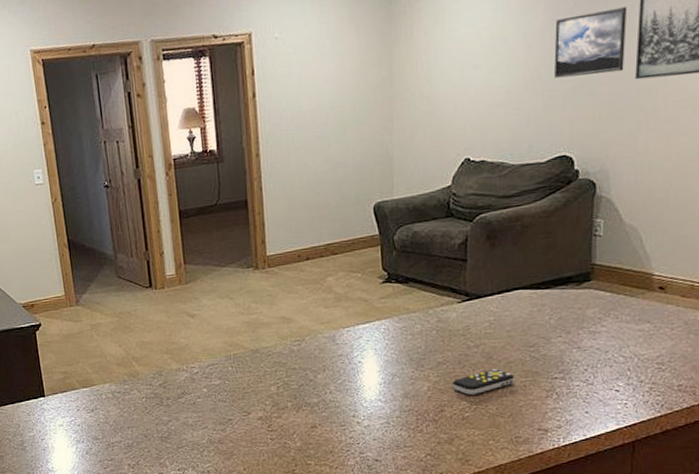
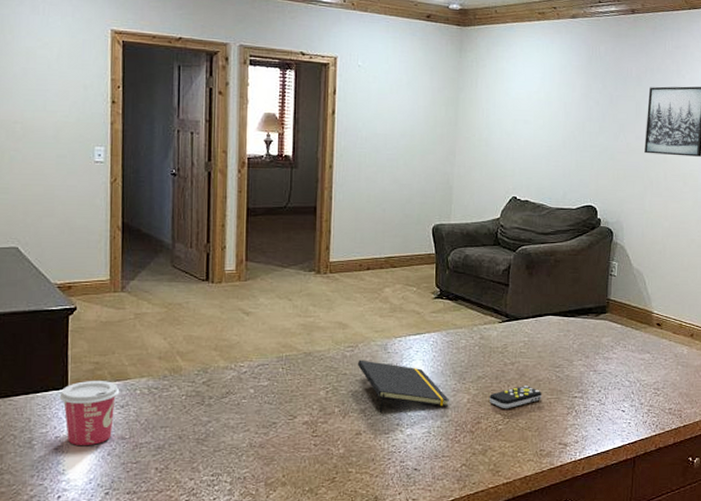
cup: none [39,388,89,446] -> present [59,381,120,445]
notepad: none [305,353,409,405] -> present [357,360,450,413]
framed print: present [553,6,628,79] -> none [585,95,640,145]

